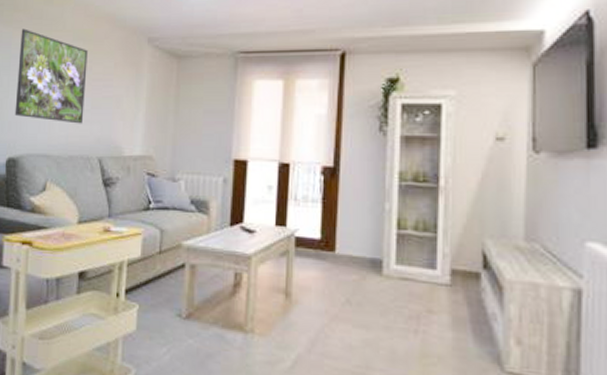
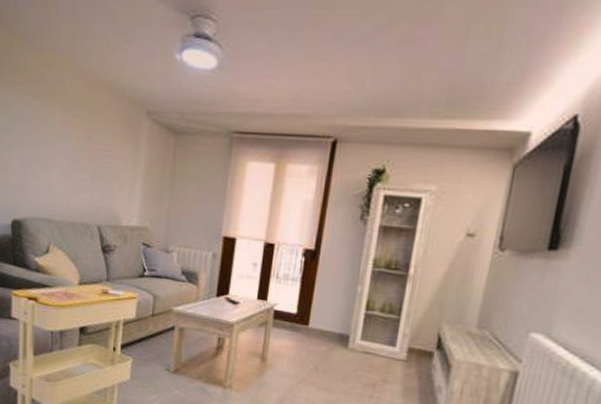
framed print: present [14,28,88,124] -> none [18,91,88,192]

